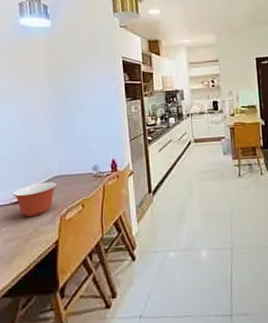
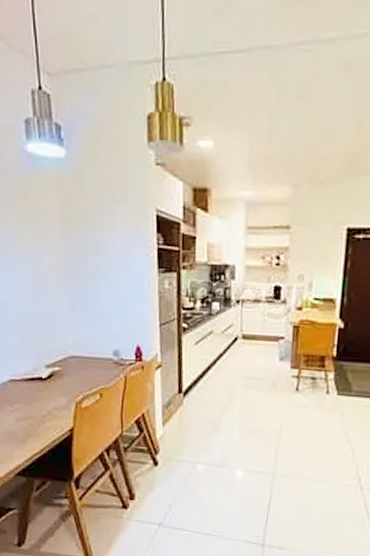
mixing bowl: present [12,182,58,218] -> none [23,361,73,399]

